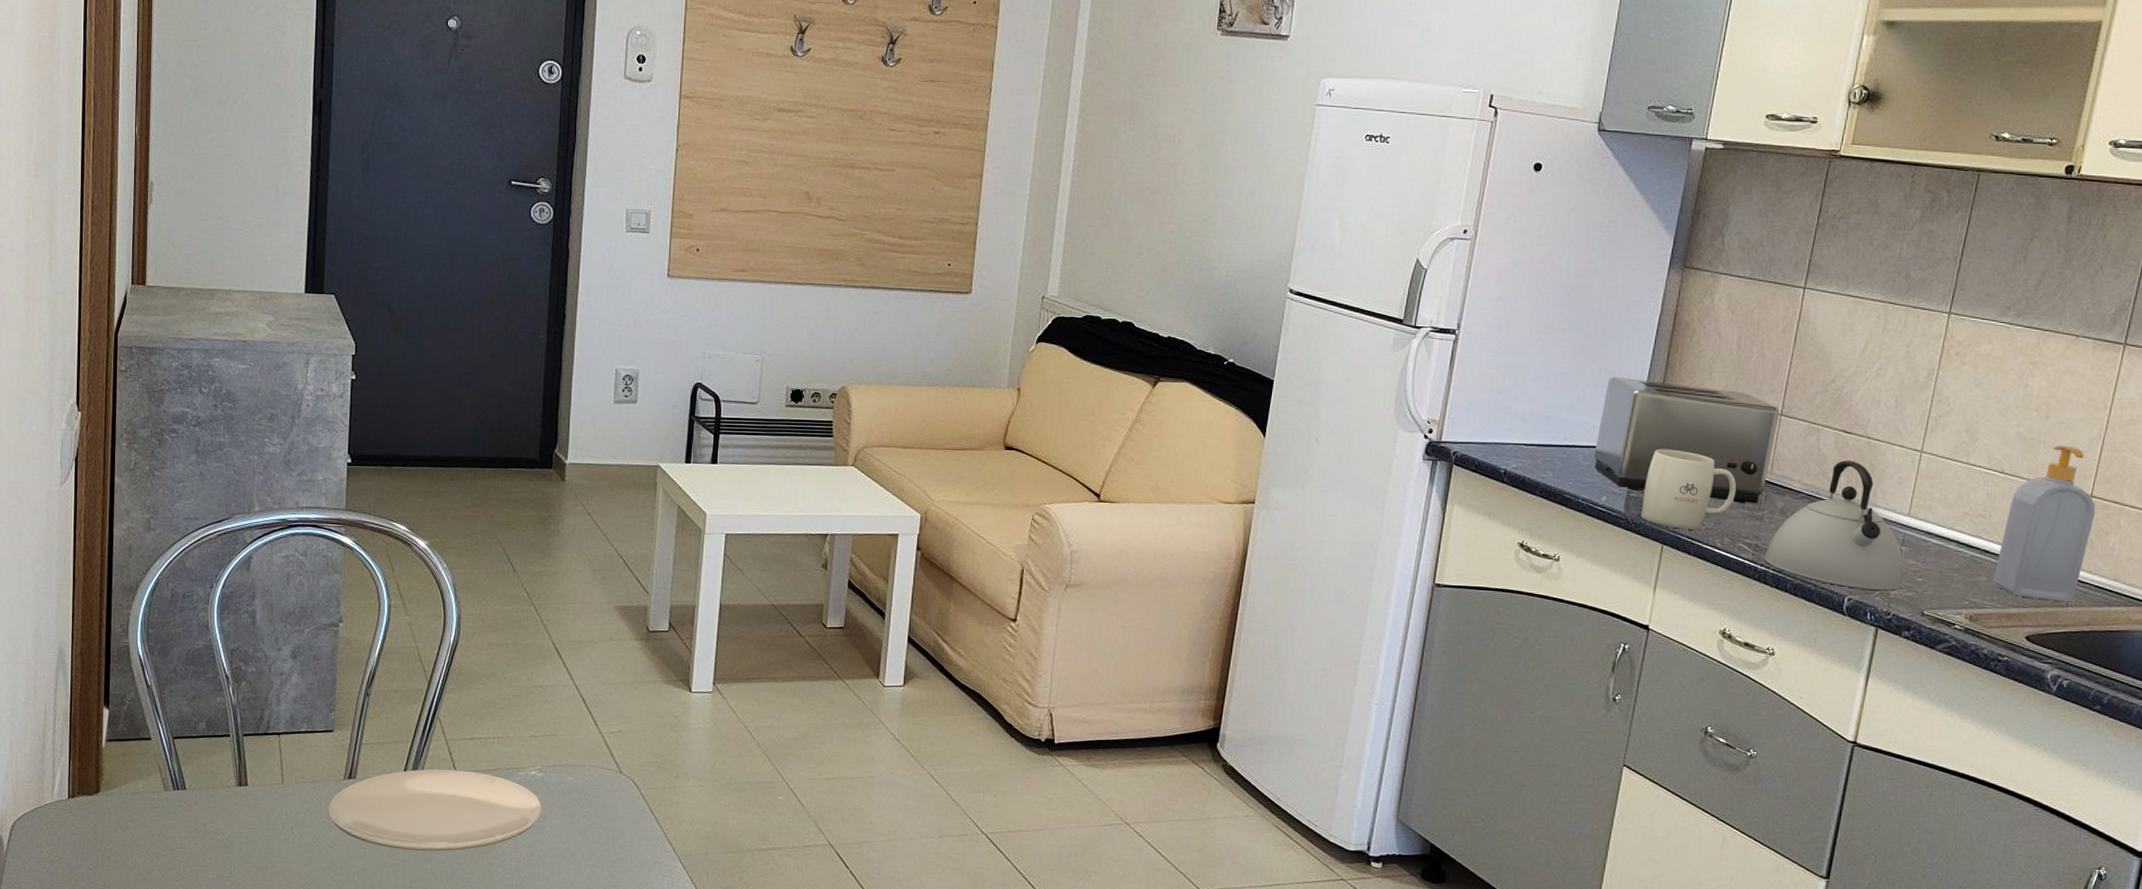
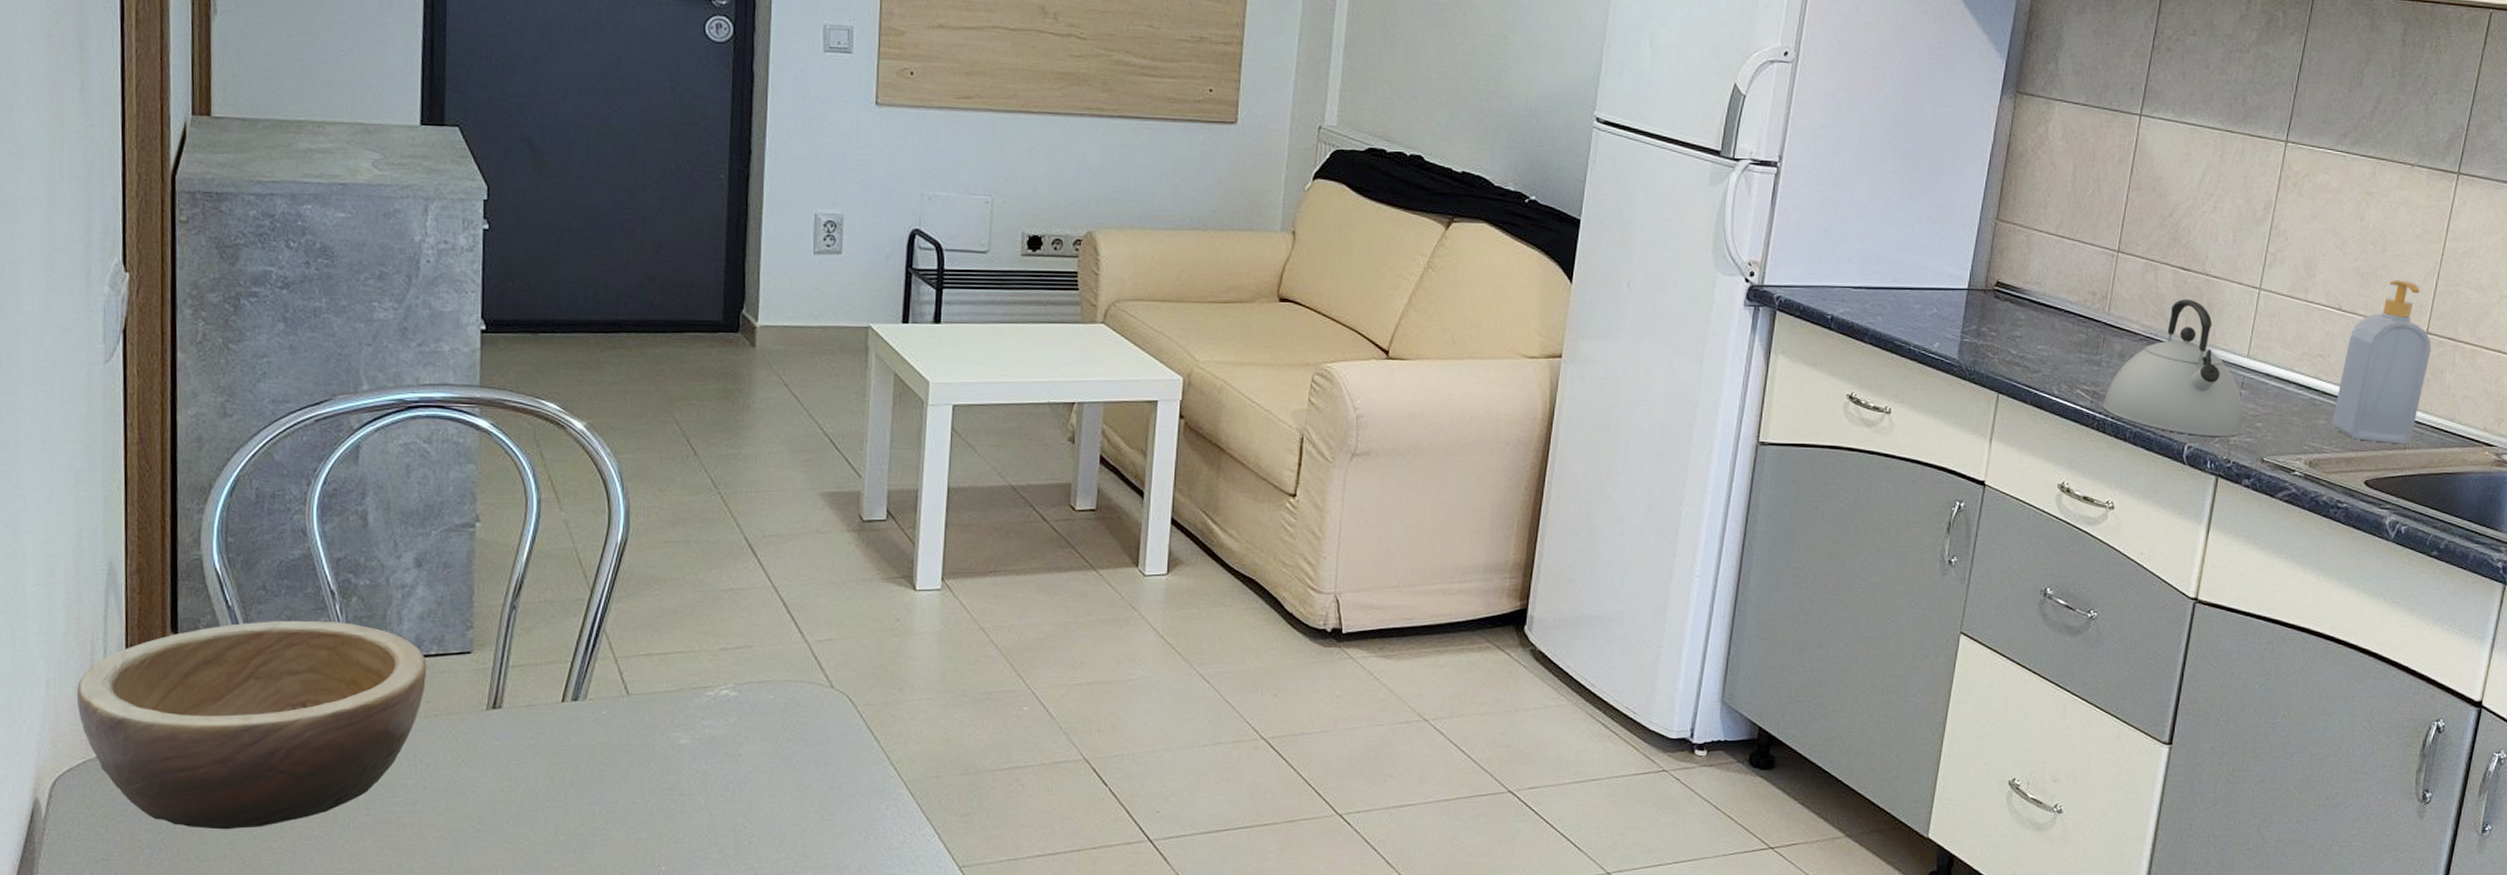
bowl: none [32,699,298,869] -> present [76,620,427,830]
plate: present [328,769,542,852] -> none [467,692,737,792]
toaster: present [1593,376,1780,503] -> none [1925,212,2117,347]
mug: present [1640,449,1737,530] -> none [1975,290,2074,377]

